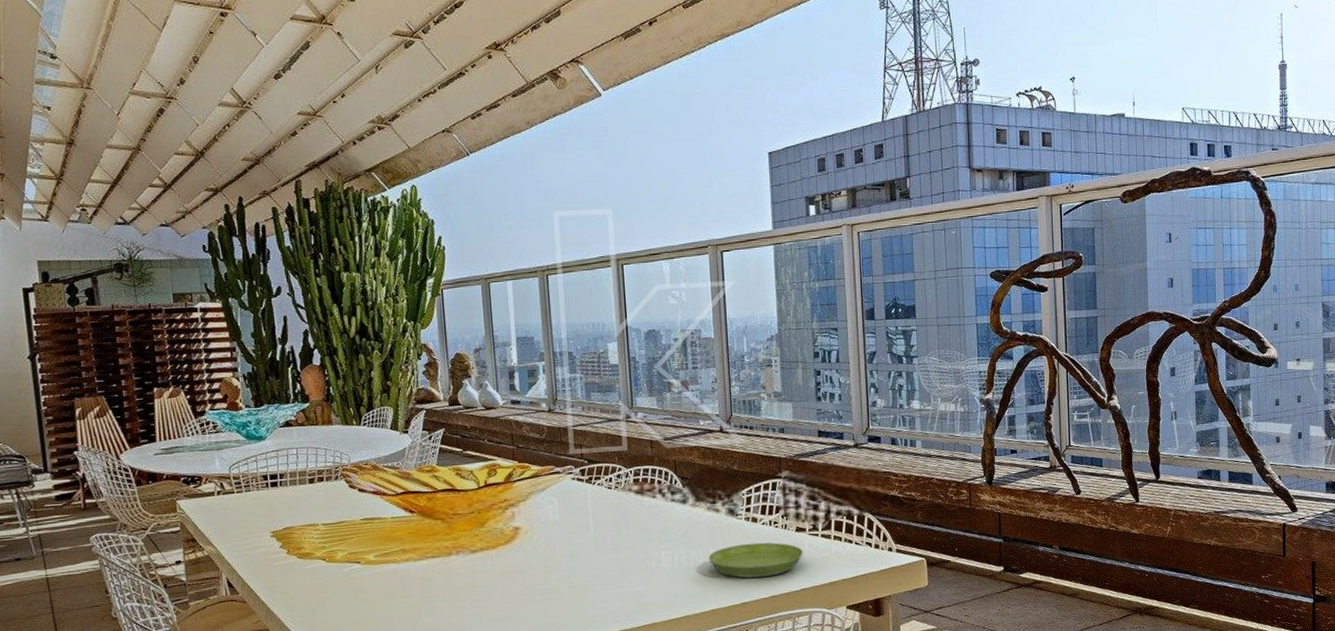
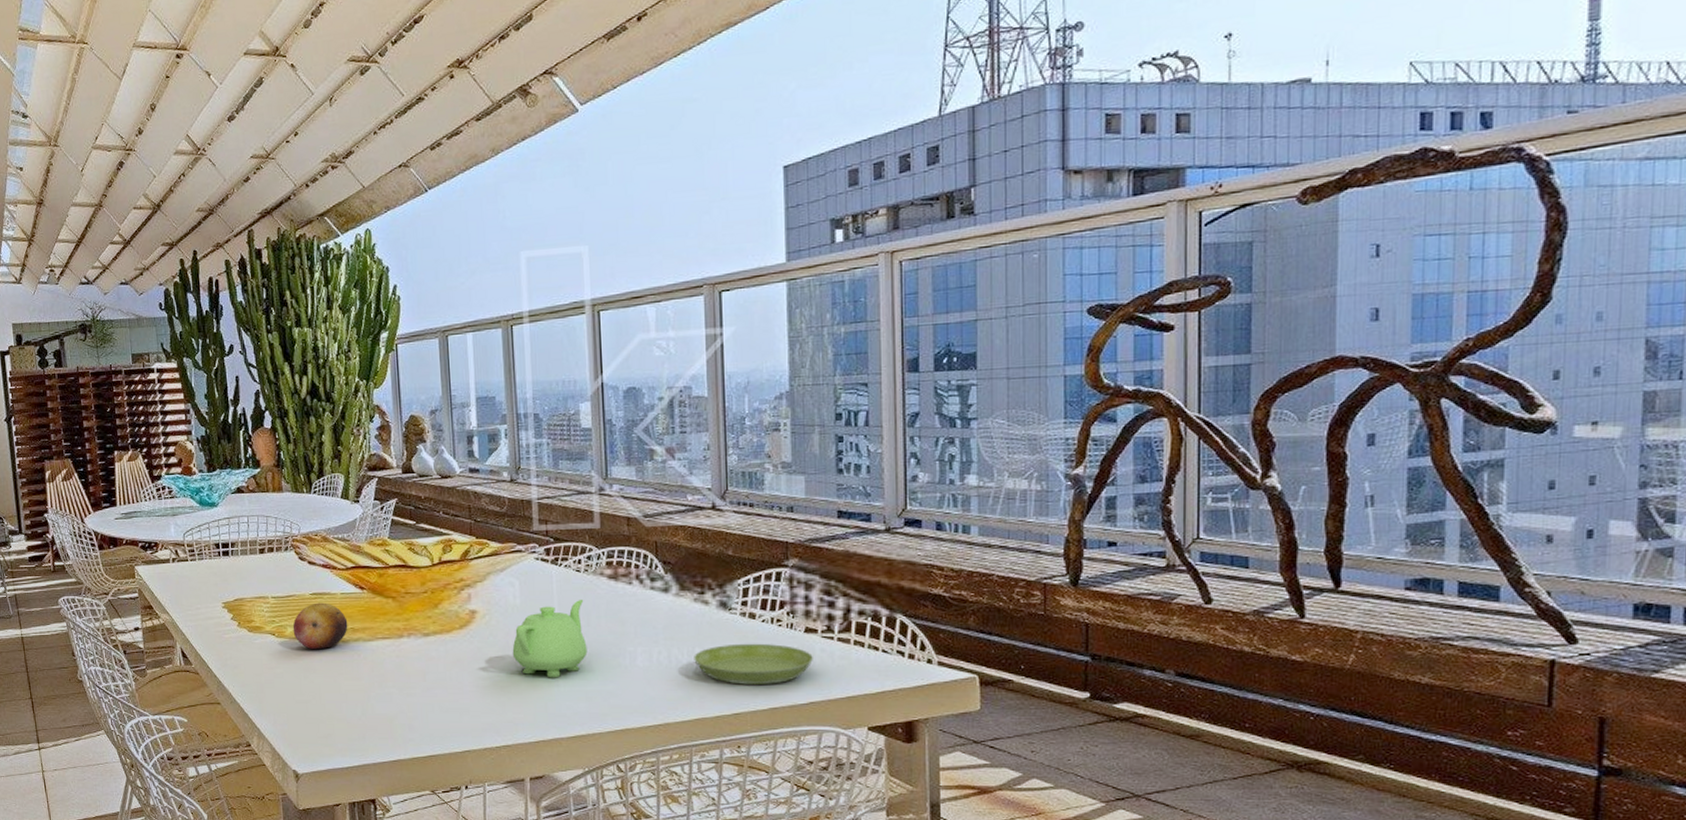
fruit: none [343,526,399,572] -> present [292,602,348,650]
teapot: none [553,513,619,584] -> present [512,600,588,678]

